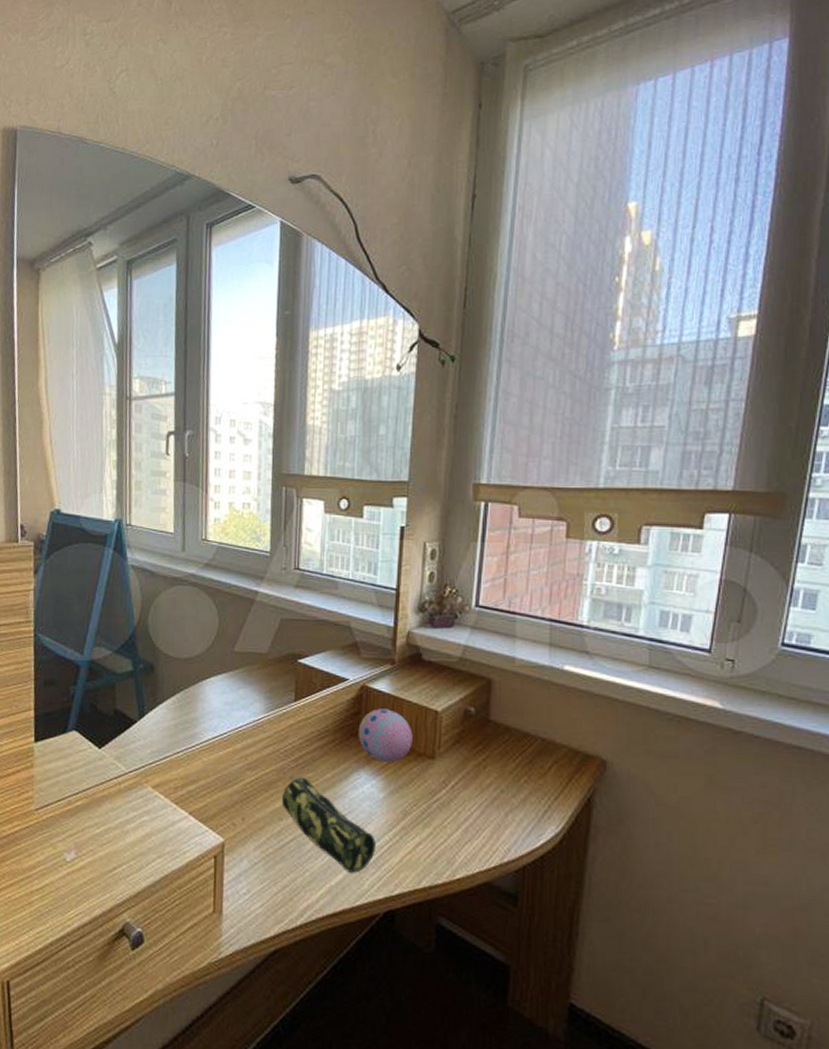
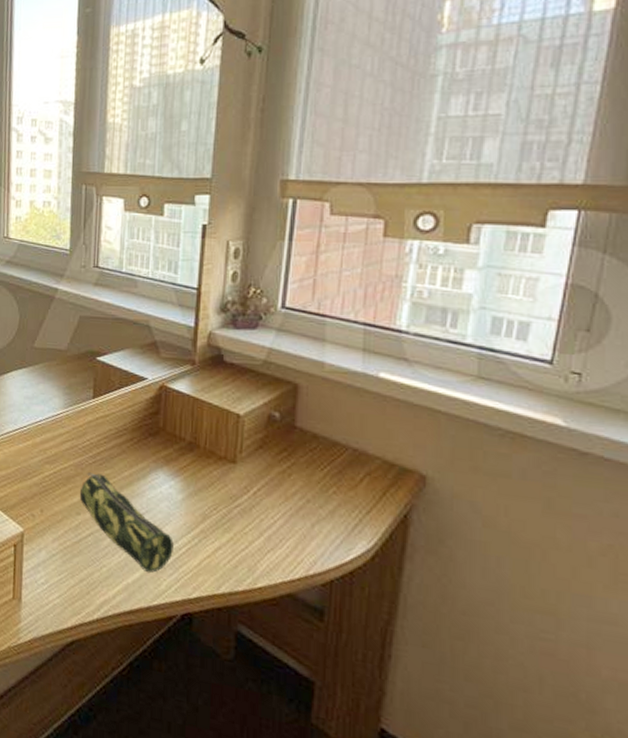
decorative egg: present [358,708,413,763] -> none [156,409,213,465]

